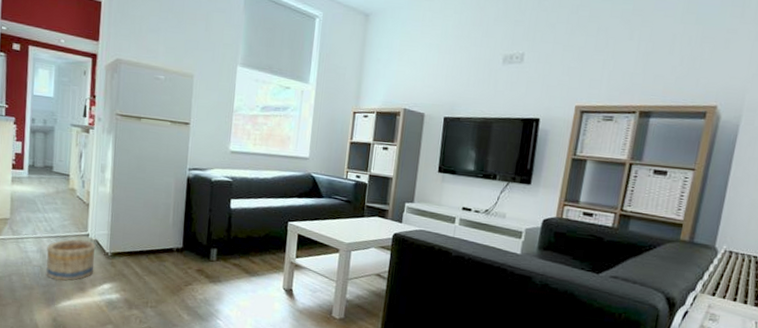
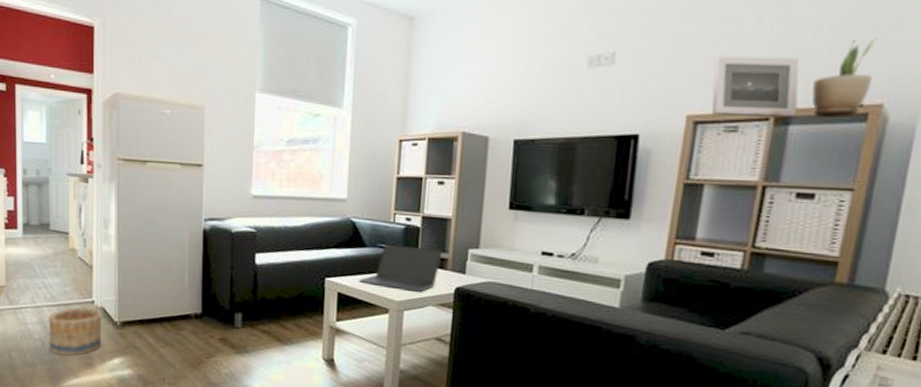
laptop: none [316,196,385,236] -> present [360,244,443,292]
picture frame: none [593,61,659,113] -> present [711,56,800,119]
potted plant: none [666,55,714,114] -> present [811,36,878,118]

